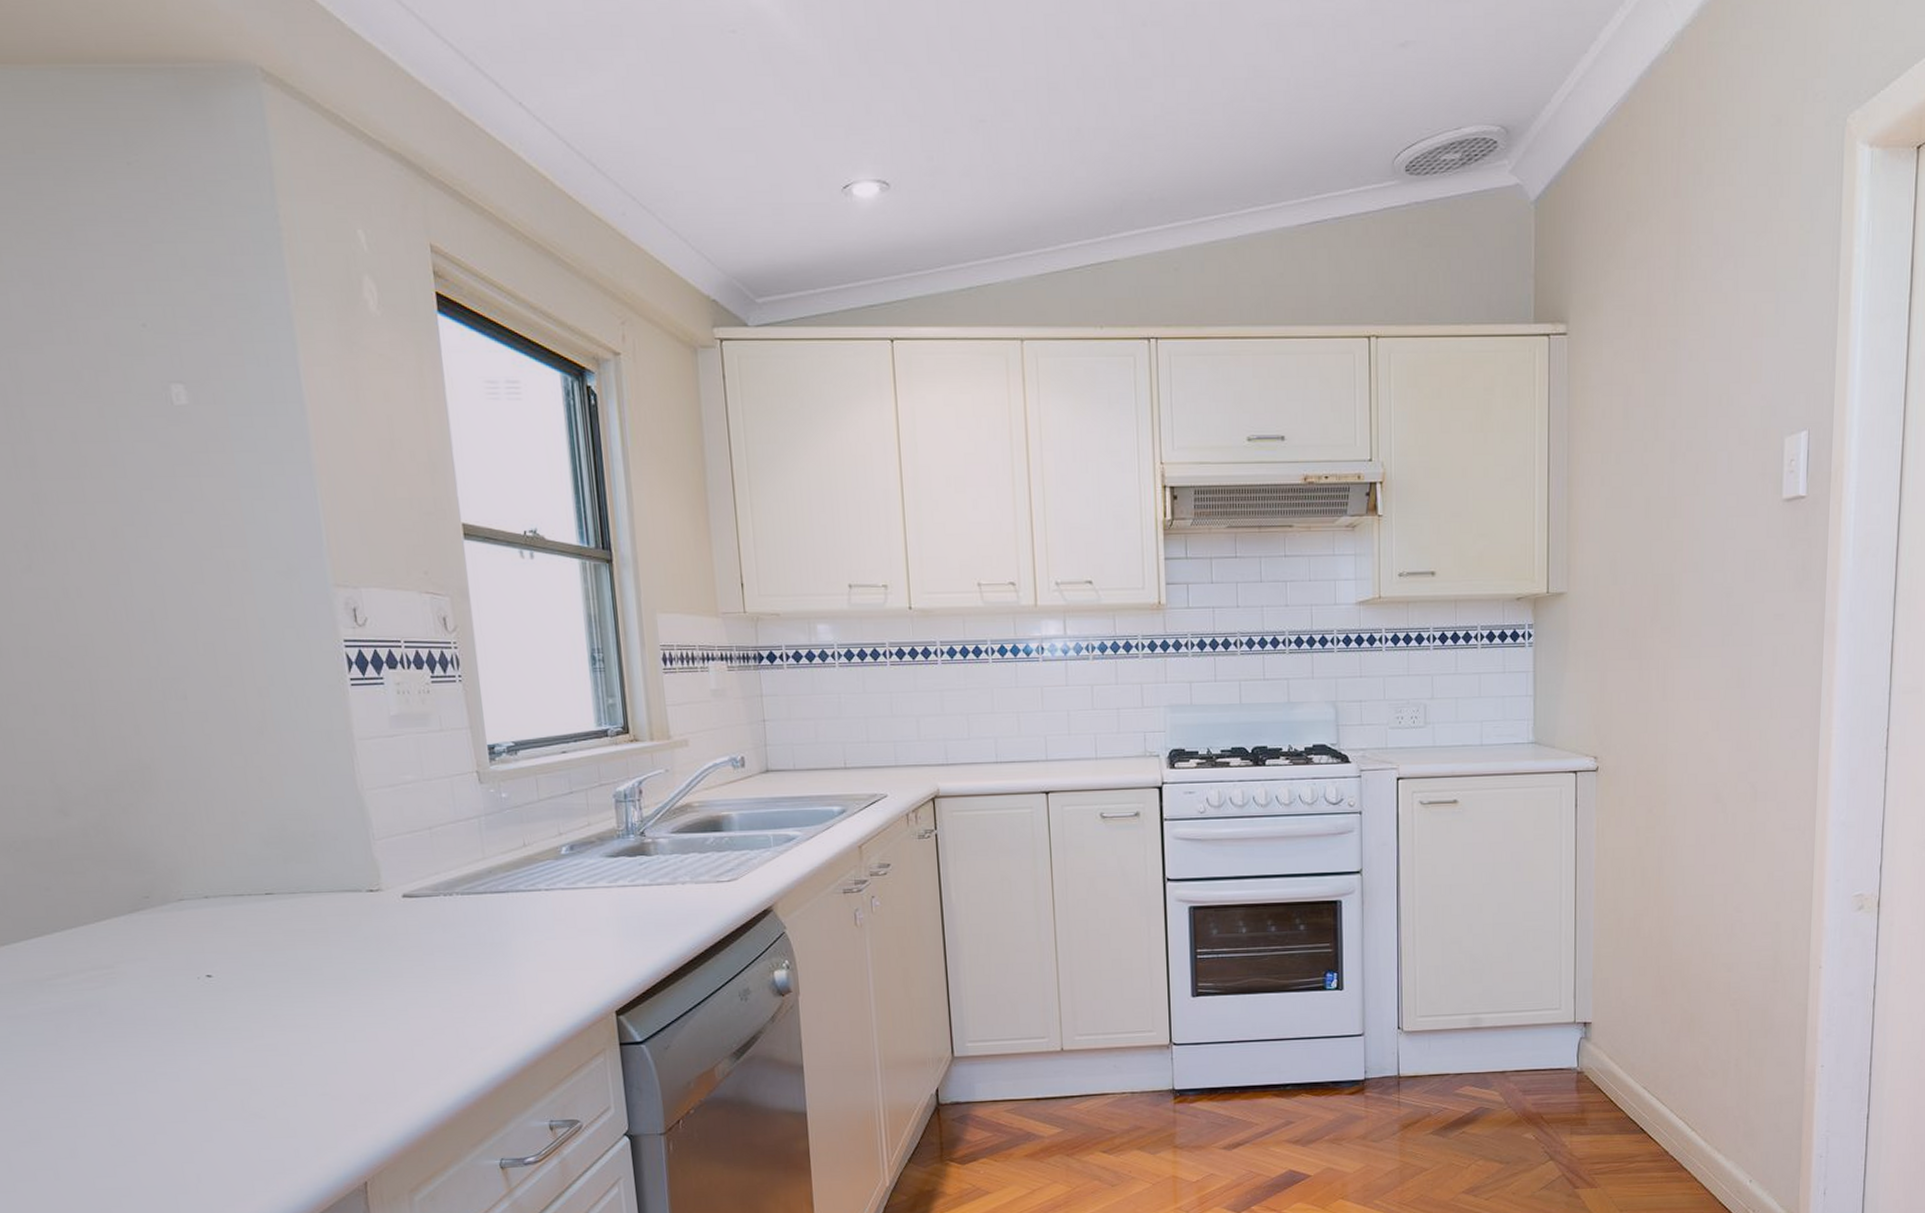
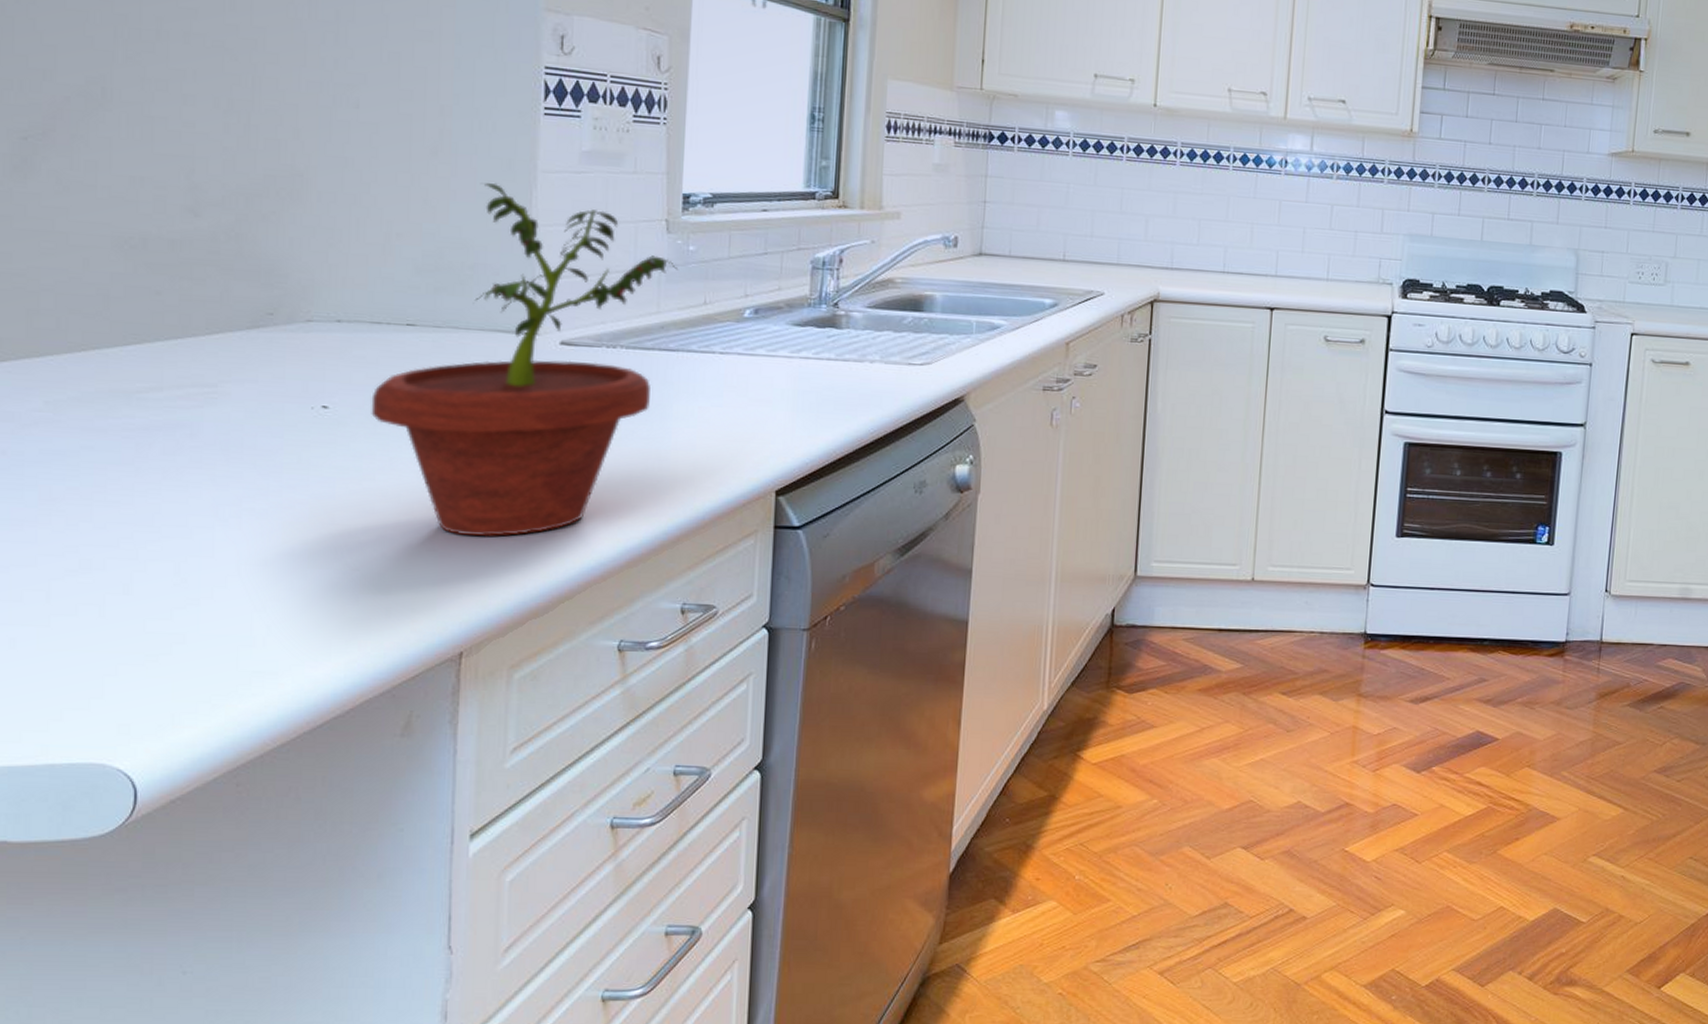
potted plant: none [247,754,496,1079] -> present [371,182,679,537]

